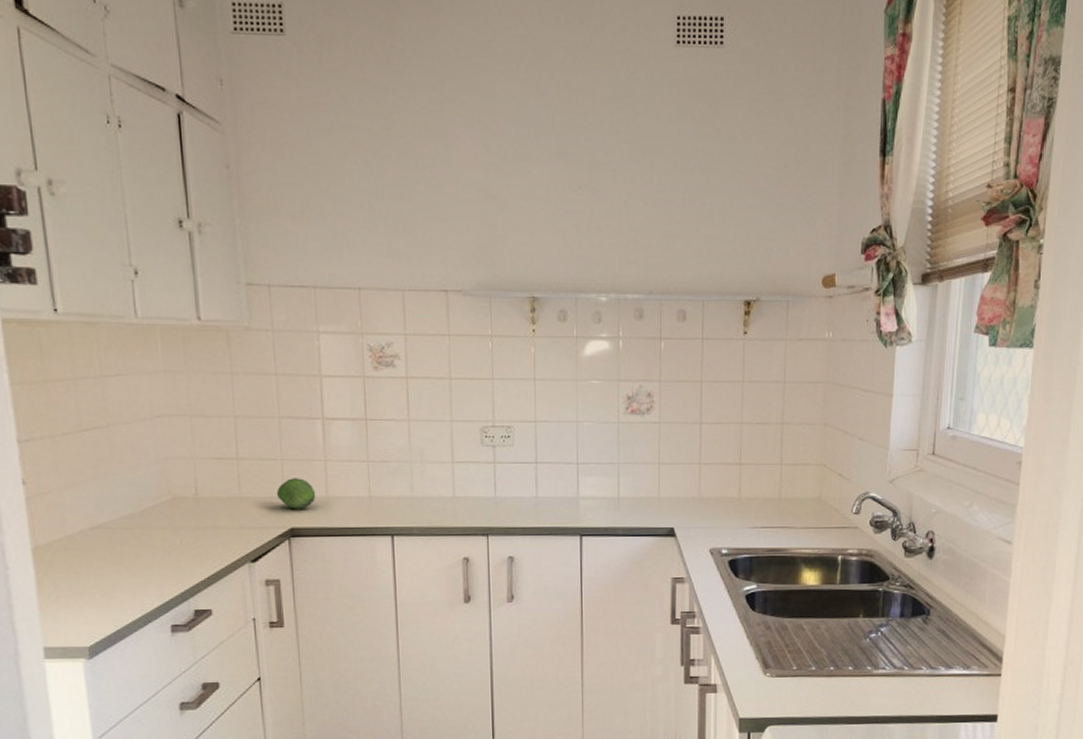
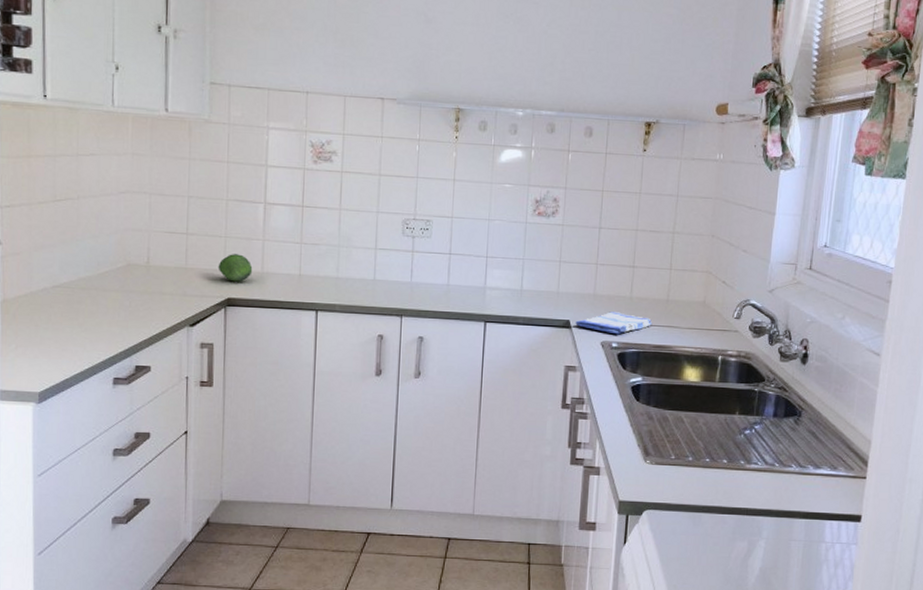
dish towel: none [680,515,765,540] -> present [575,312,653,335]

